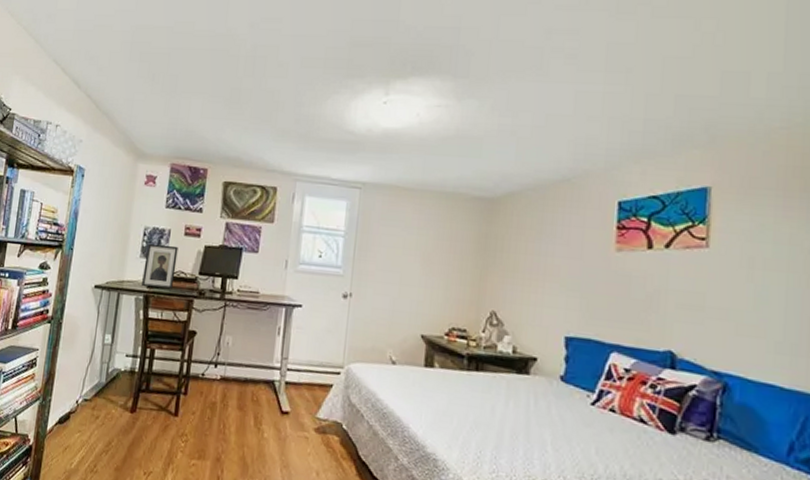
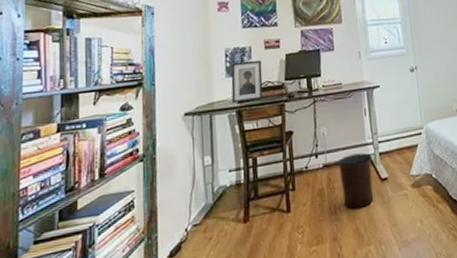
waste bin: none [235,373,276,437] -> present [338,153,374,210]

